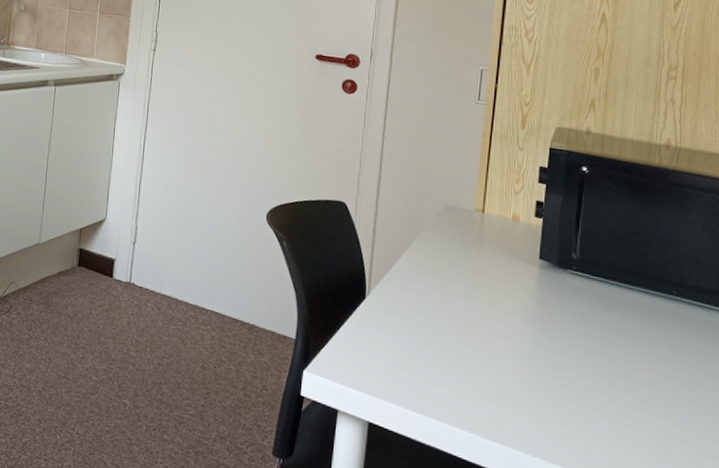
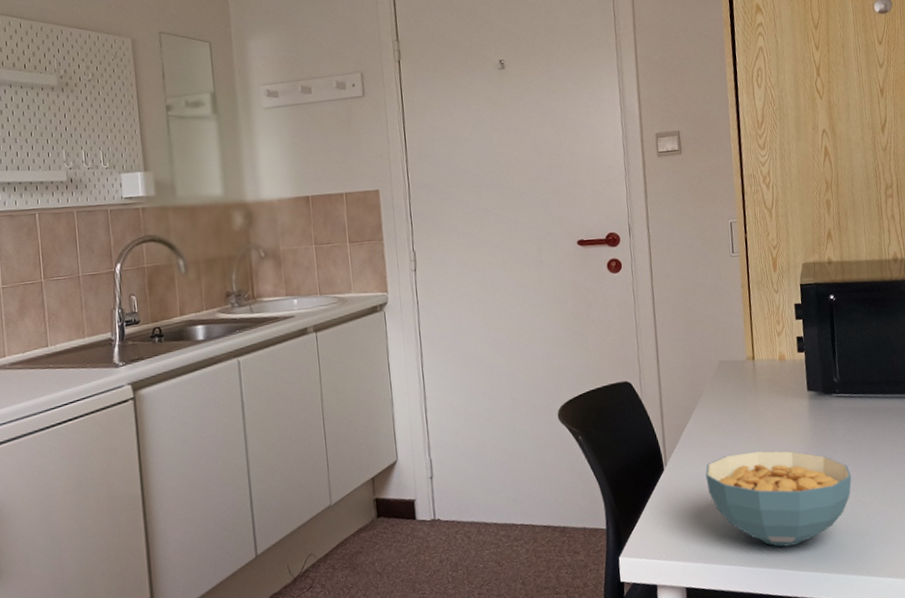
cereal bowl: none [409,302,576,416] -> present [705,451,852,547]

